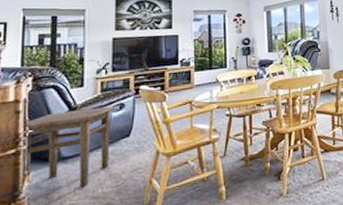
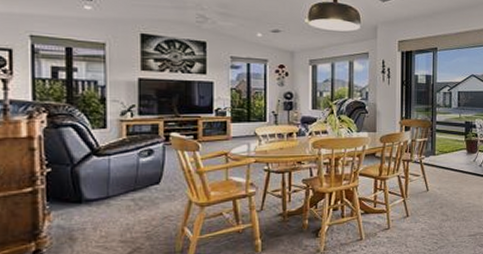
side table: present [25,106,114,188] -> none [42,151,141,231]

